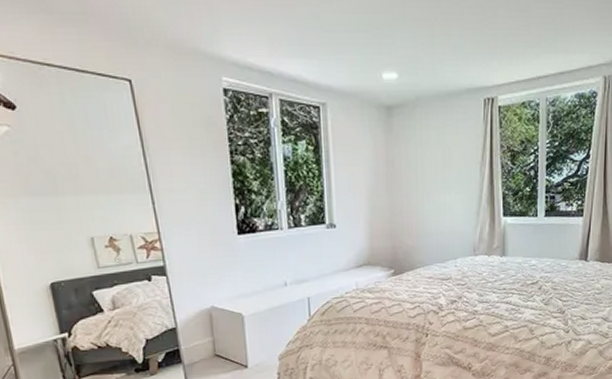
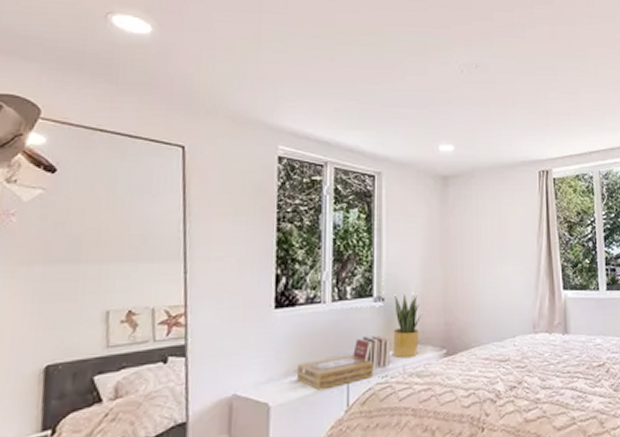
decorative box: none [263,274,330,303] -> present [296,355,374,390]
books: none [311,258,345,287] -> present [353,336,391,370]
planter: none [345,221,371,278] -> present [393,294,422,359]

